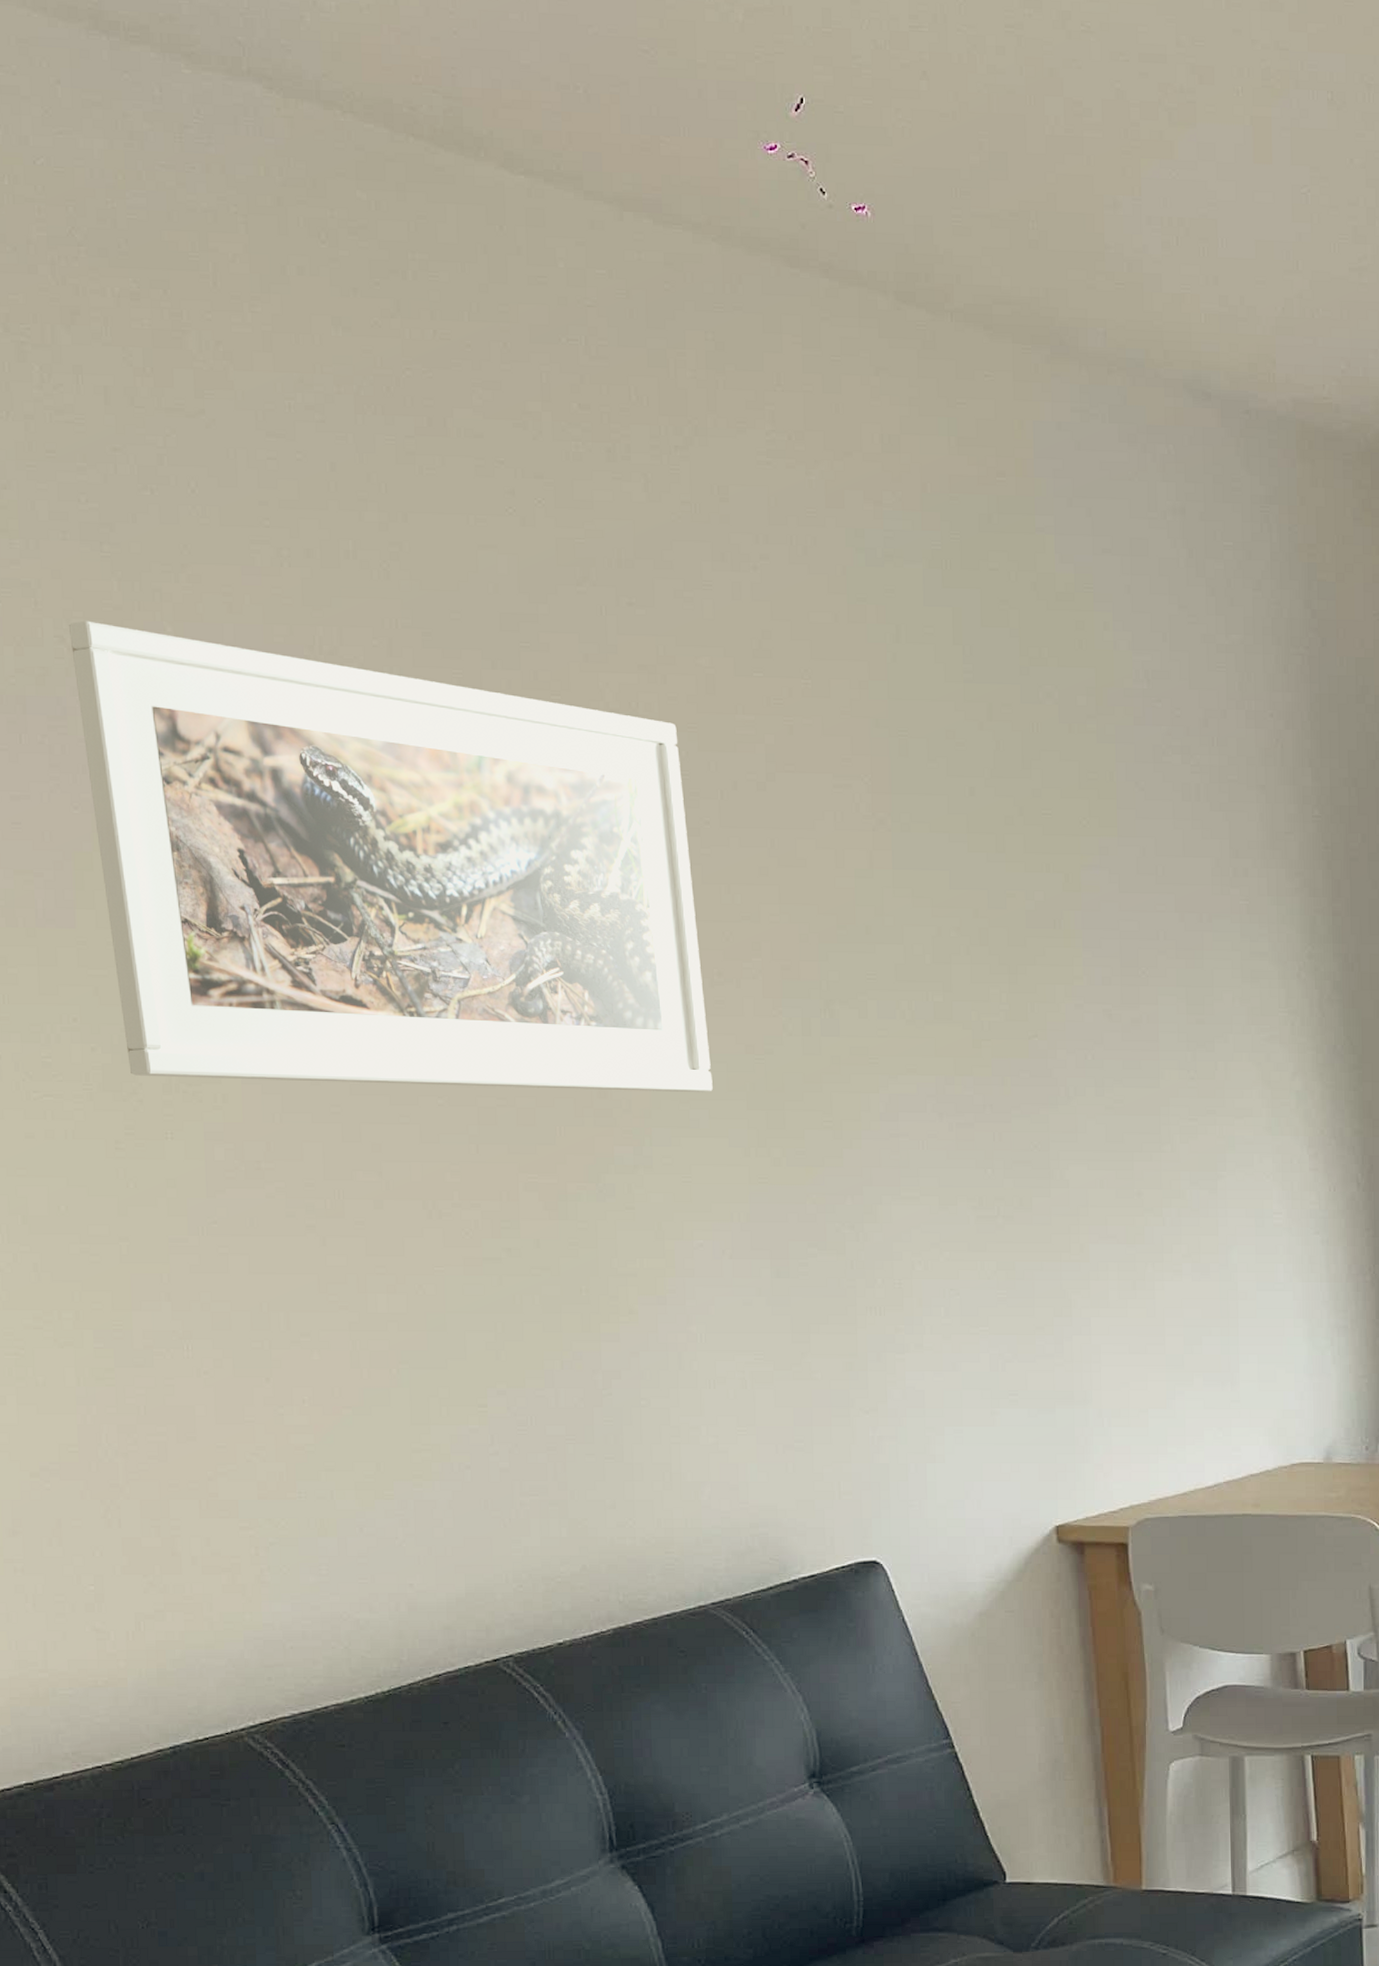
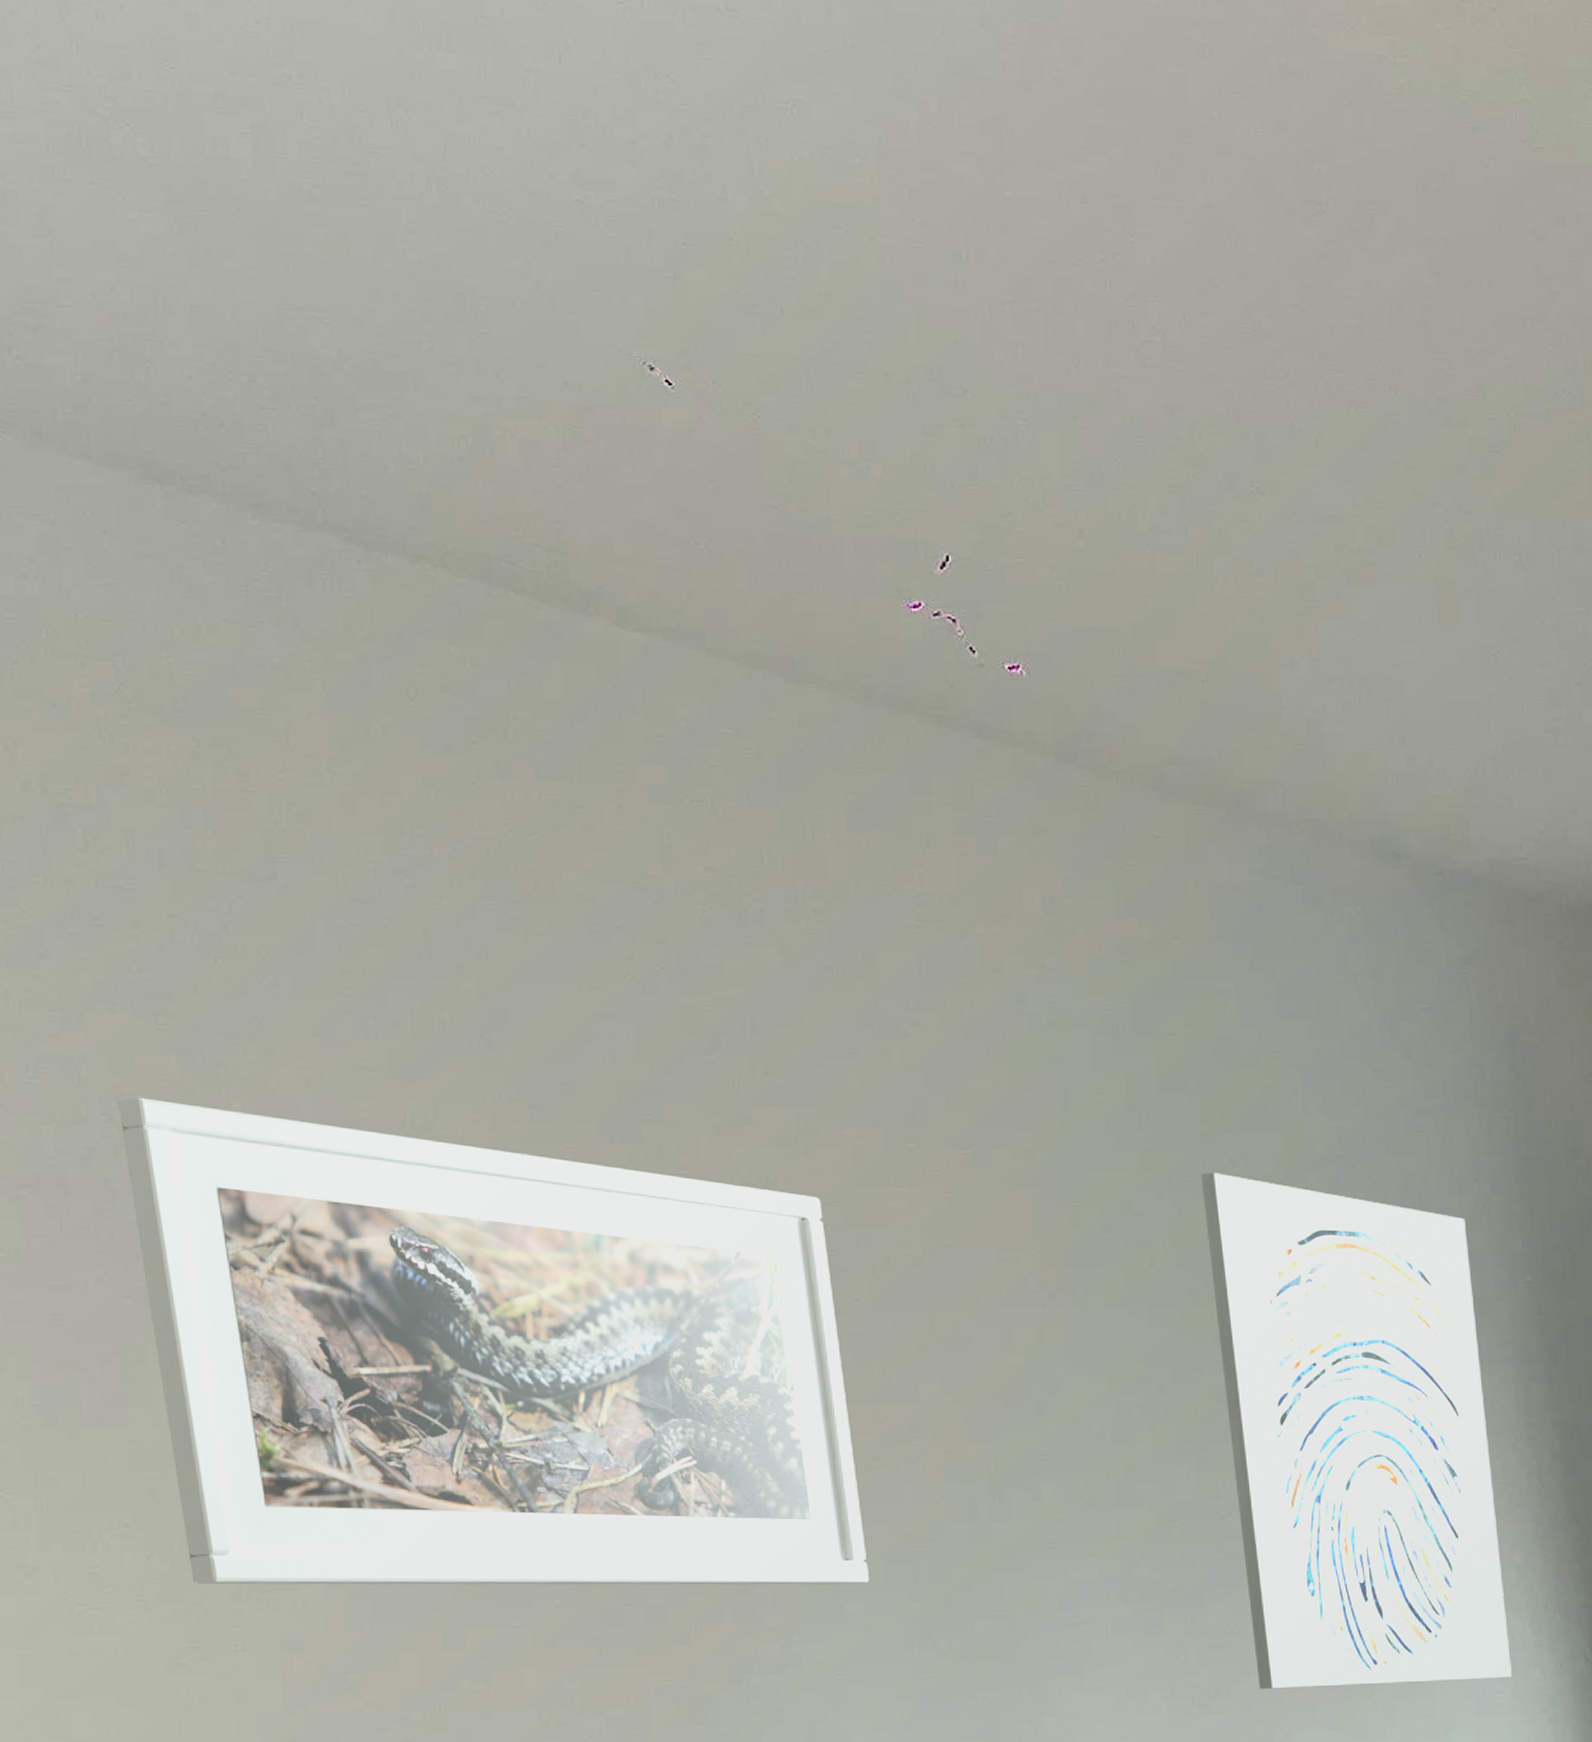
wall art: none [1018,705,1289,1204] -> present [1201,1173,1512,1690]

